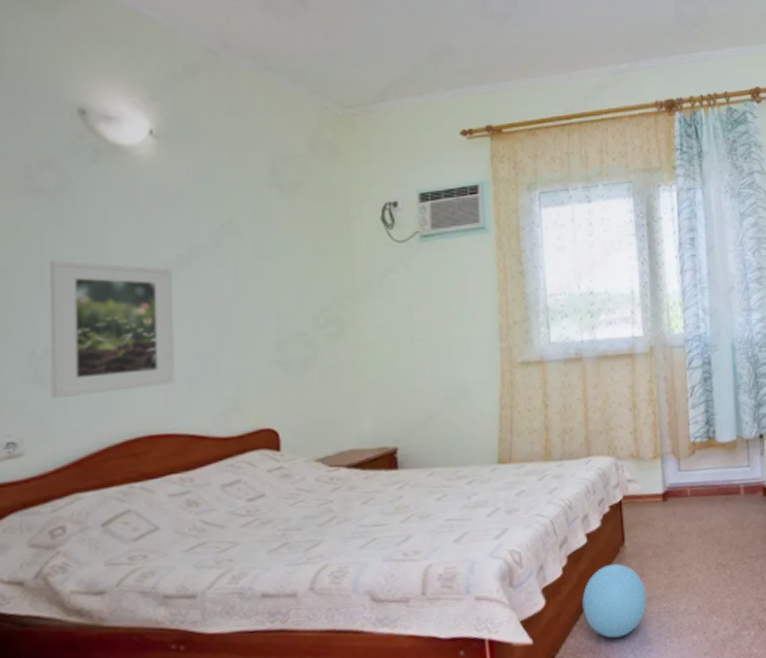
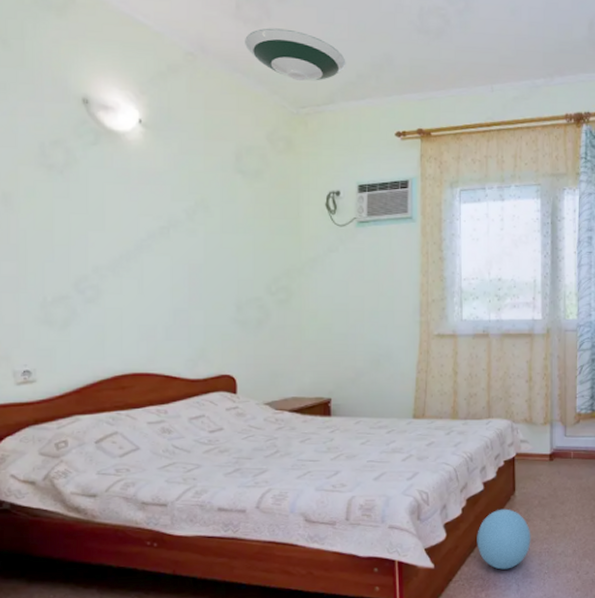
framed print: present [49,258,175,399] -> none [57,223,155,338]
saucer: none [277,18,399,77] -> present [245,28,346,81]

